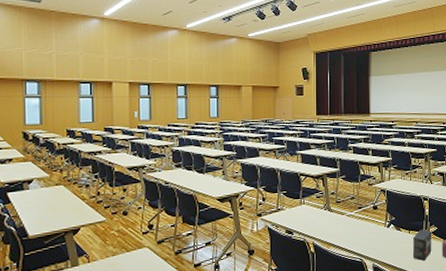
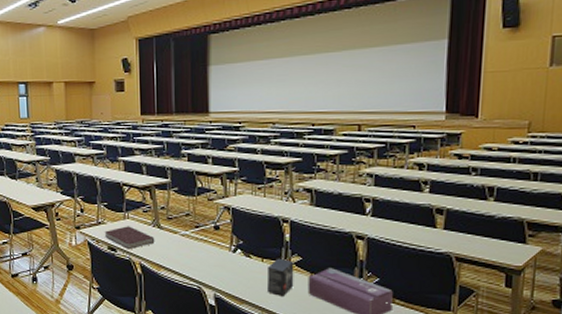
notebook: none [283,210,326,232] -> present [104,226,155,250]

